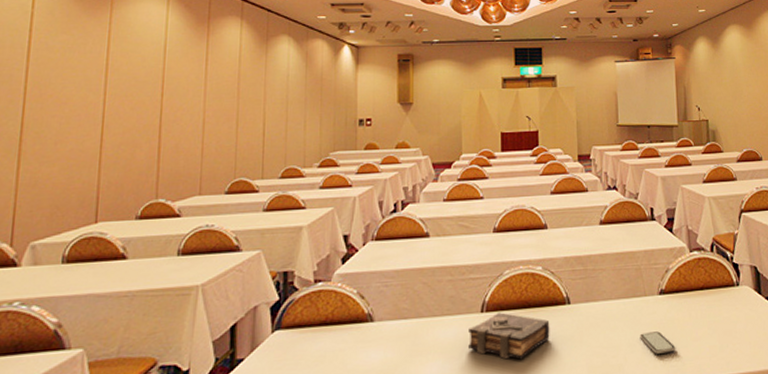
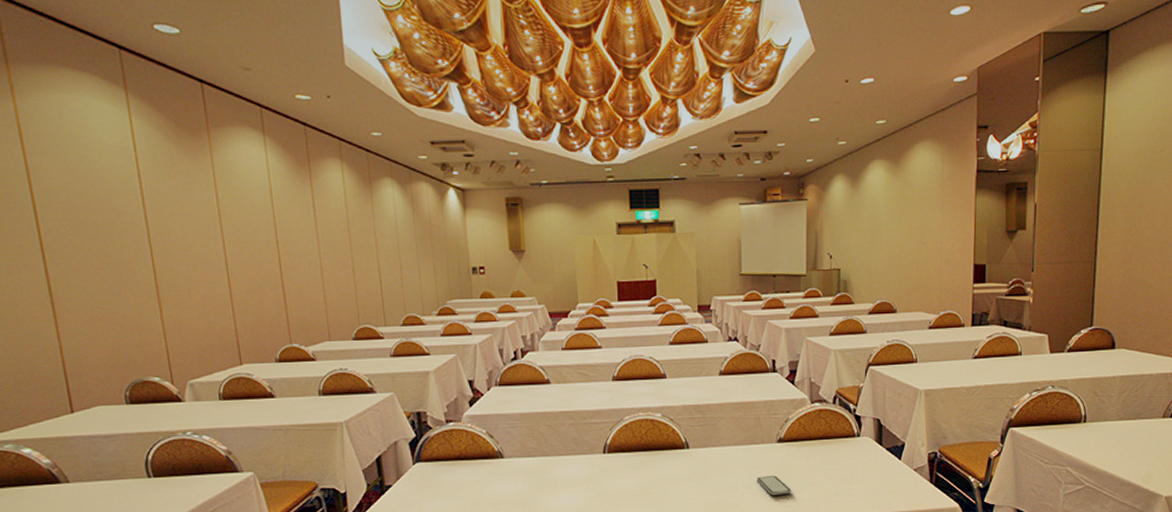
book: present [469,312,550,360] -> none [592,454,670,495]

